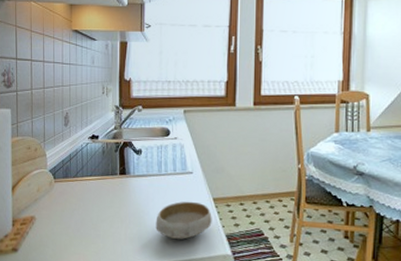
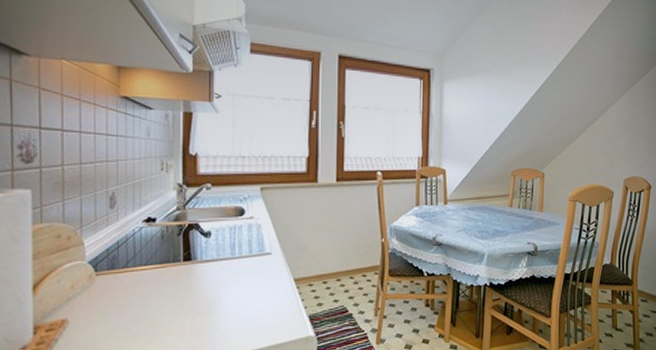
bowl: present [156,201,212,239] -> none [228,284,293,326]

